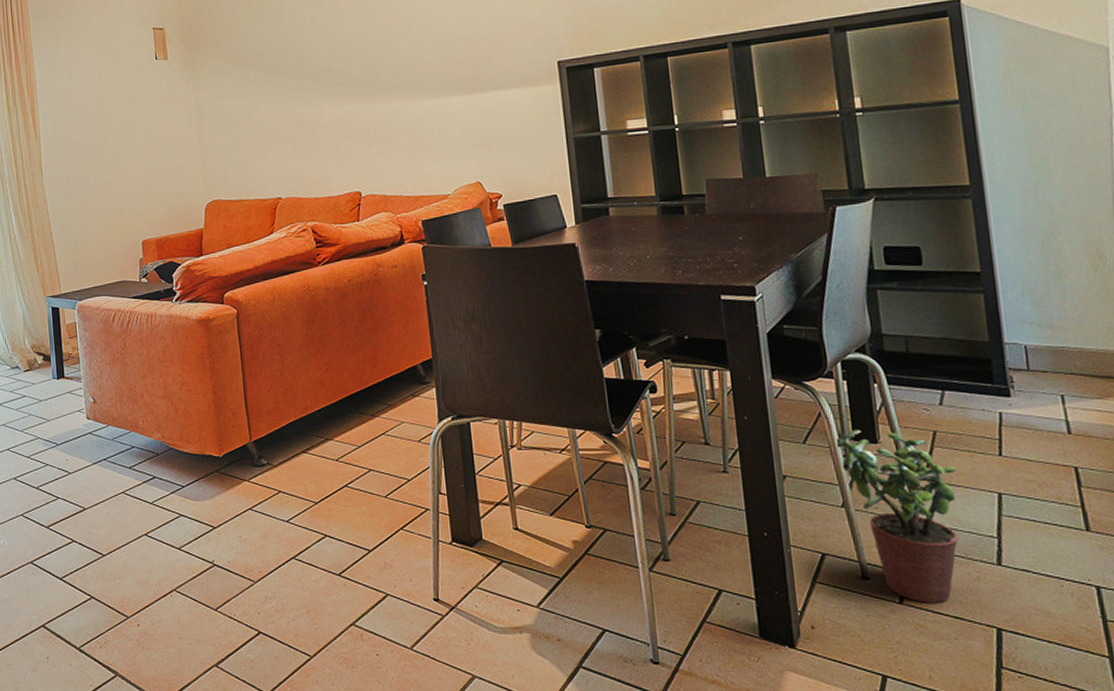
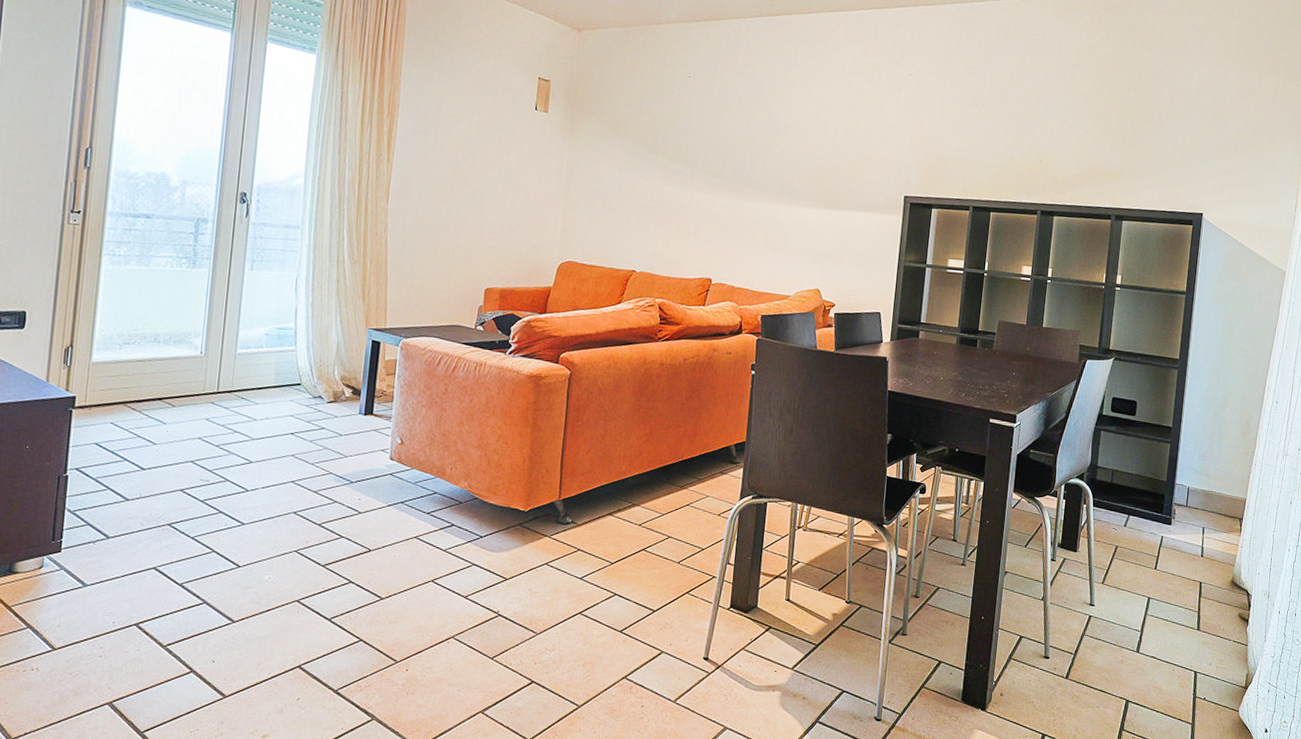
potted plant: present [834,430,959,603] -> none [1047,539,1126,679]

